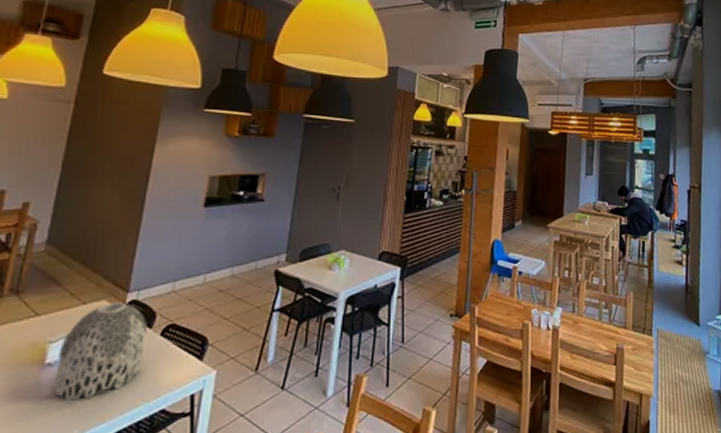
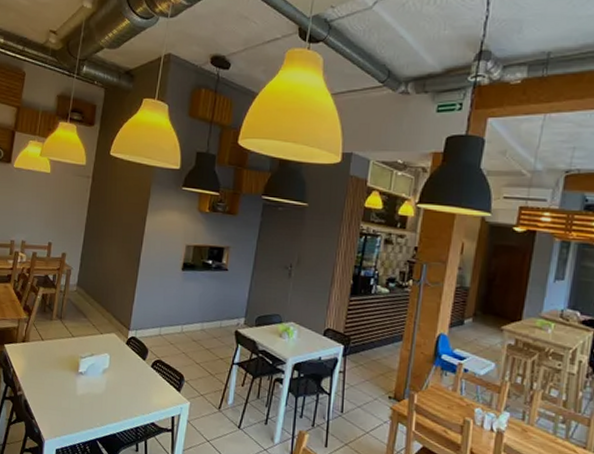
vase: present [54,302,148,400] -> none [84,336,143,402]

